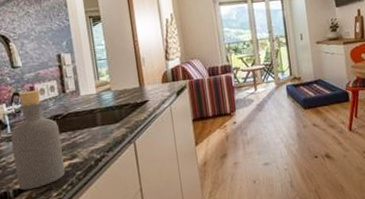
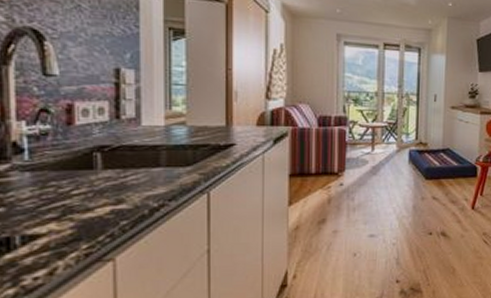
bottle: present [10,90,65,191] -> none [28,109,104,238]

